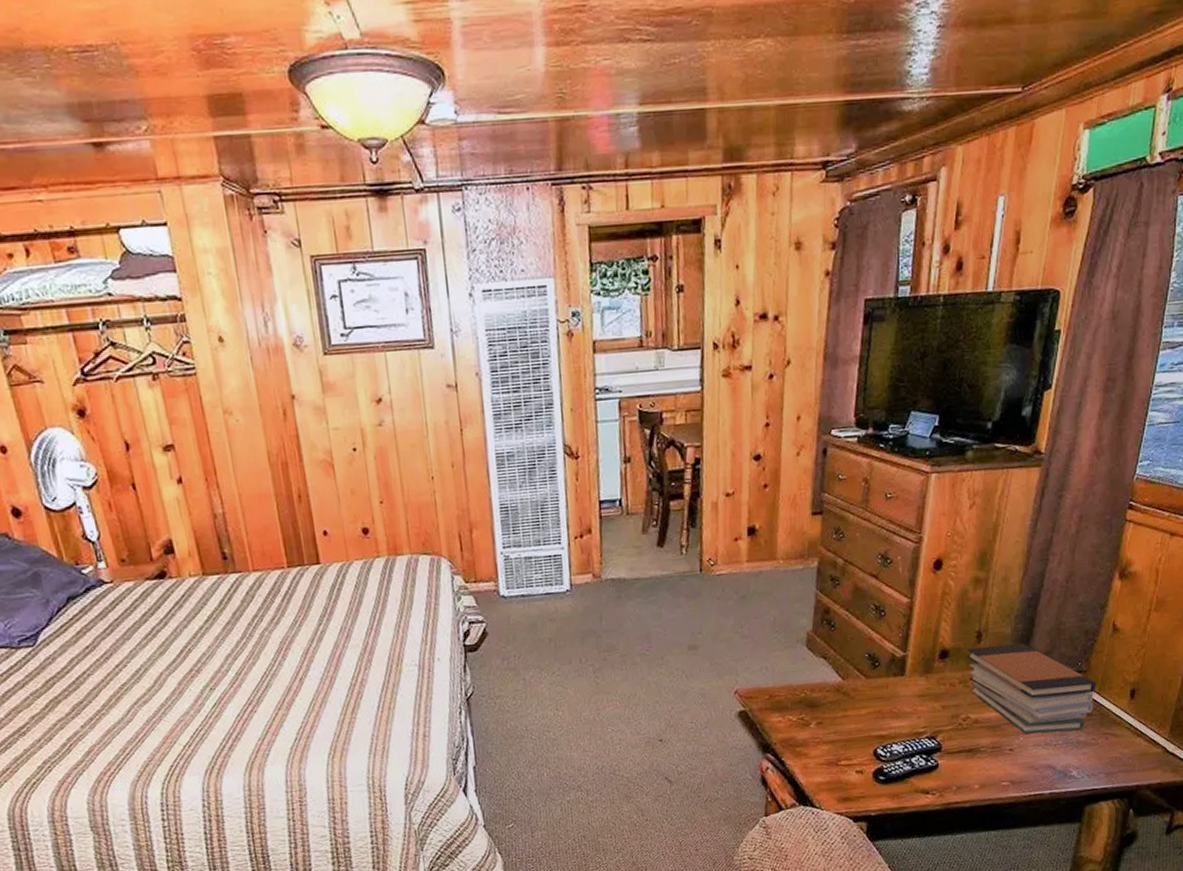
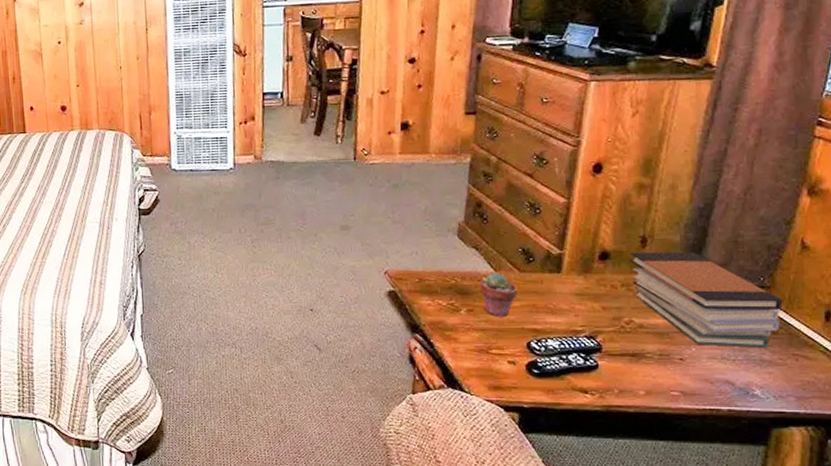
potted succulent: none [828,680,864,728] -> present [480,272,517,318]

